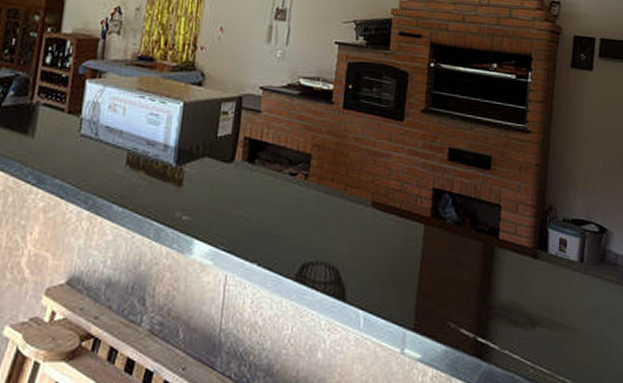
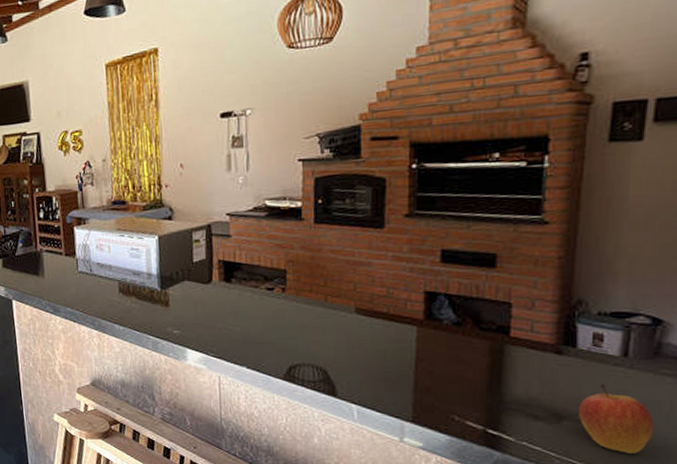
fruit: none [548,287,602,360] -> present [578,382,655,454]

